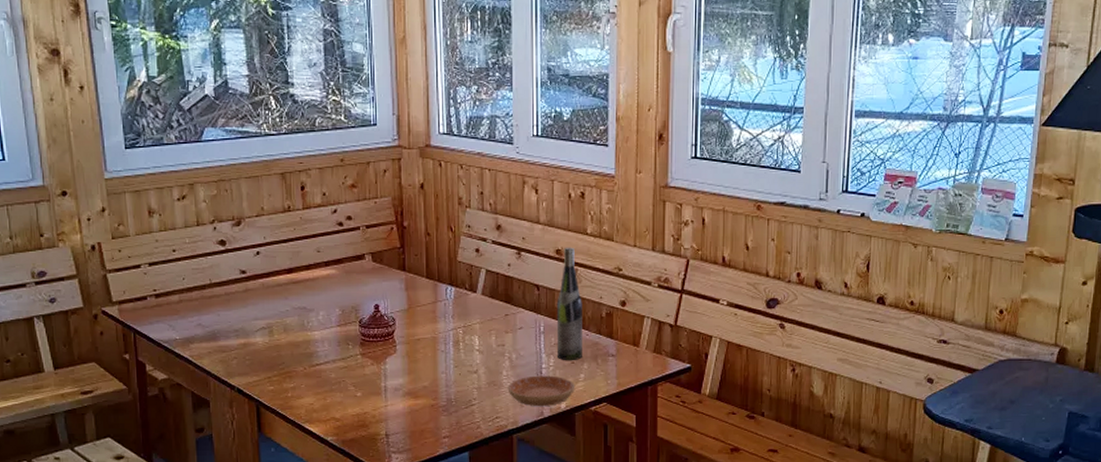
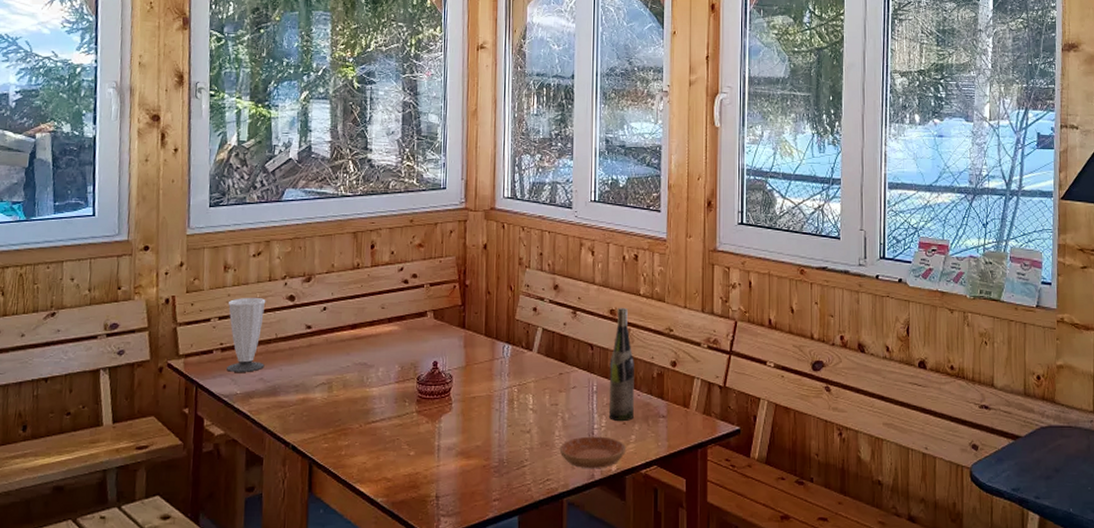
cup: none [156,243,201,318] -> present [227,298,266,372]

